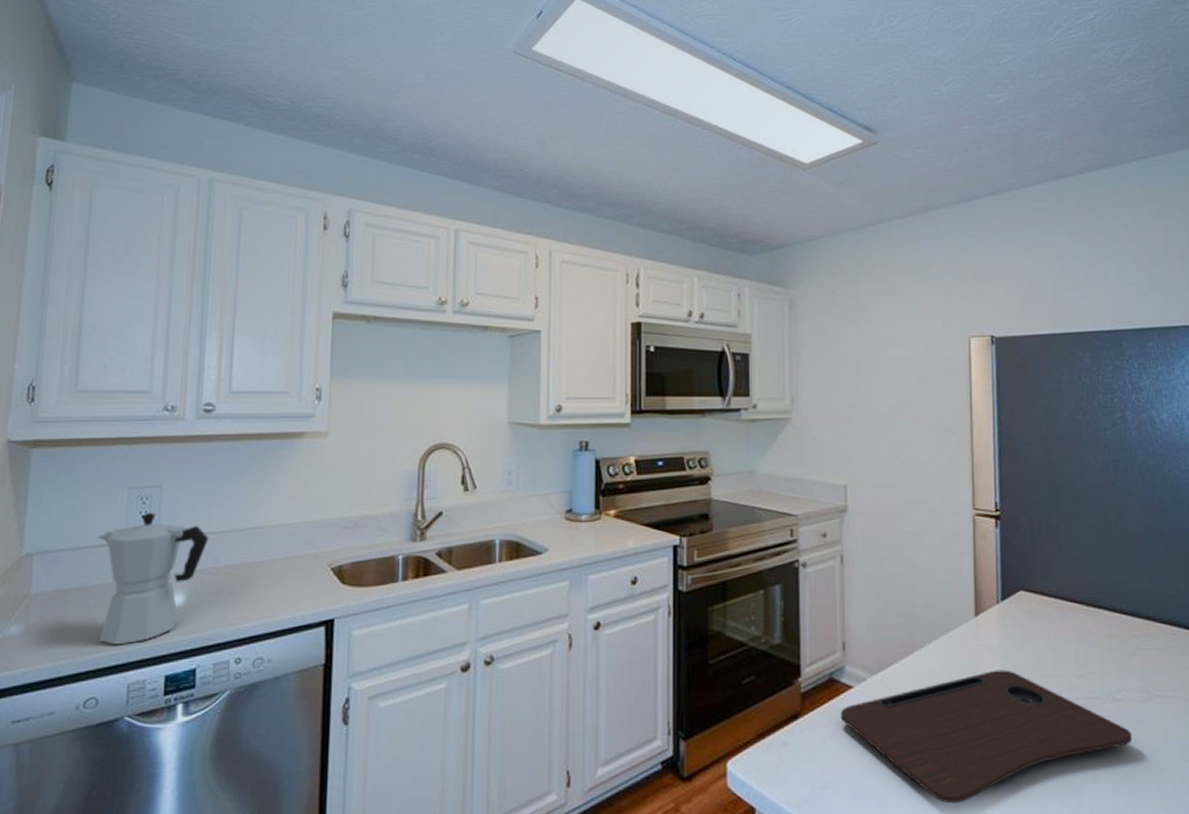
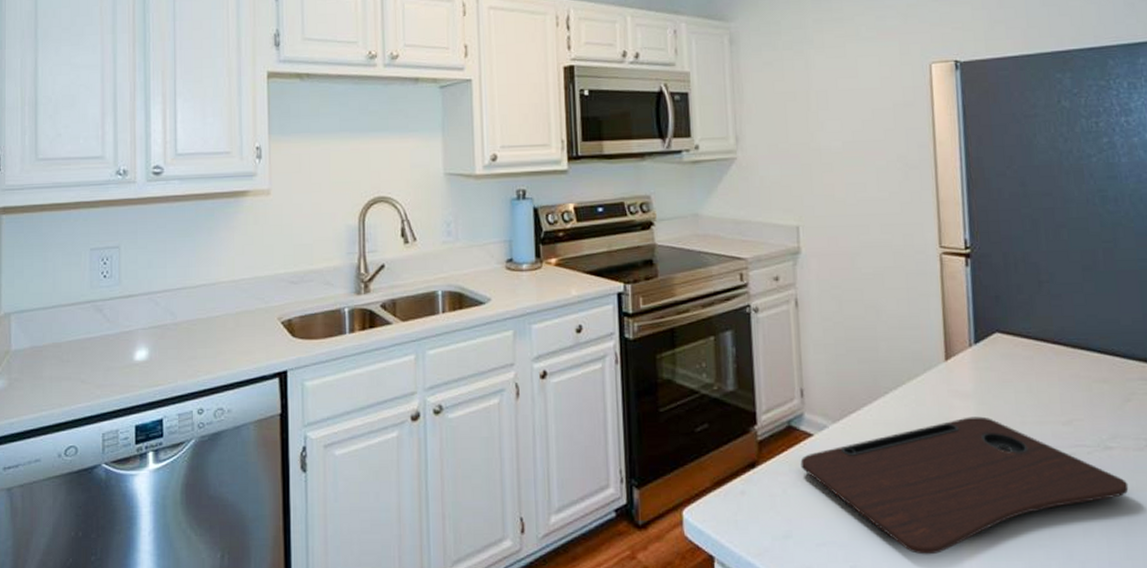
moka pot: present [98,512,209,645] -> none [66,272,166,398]

